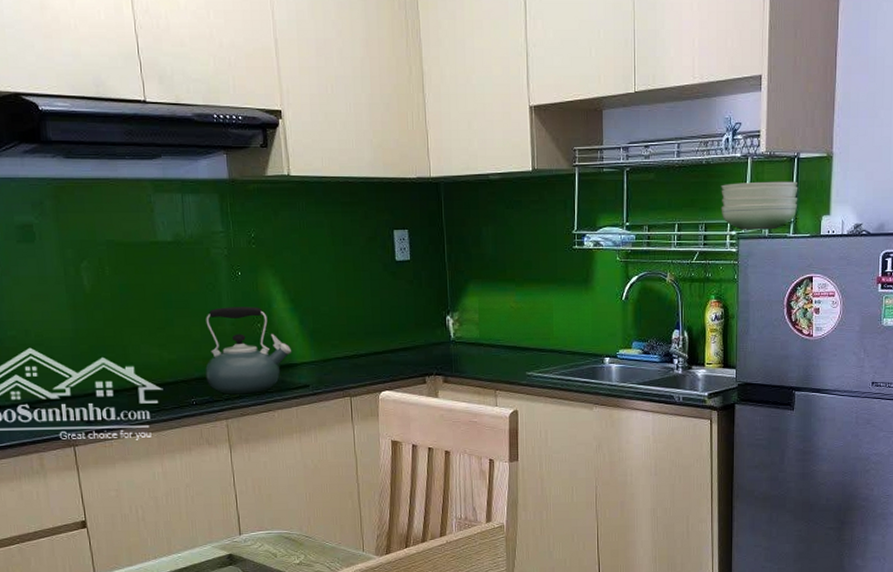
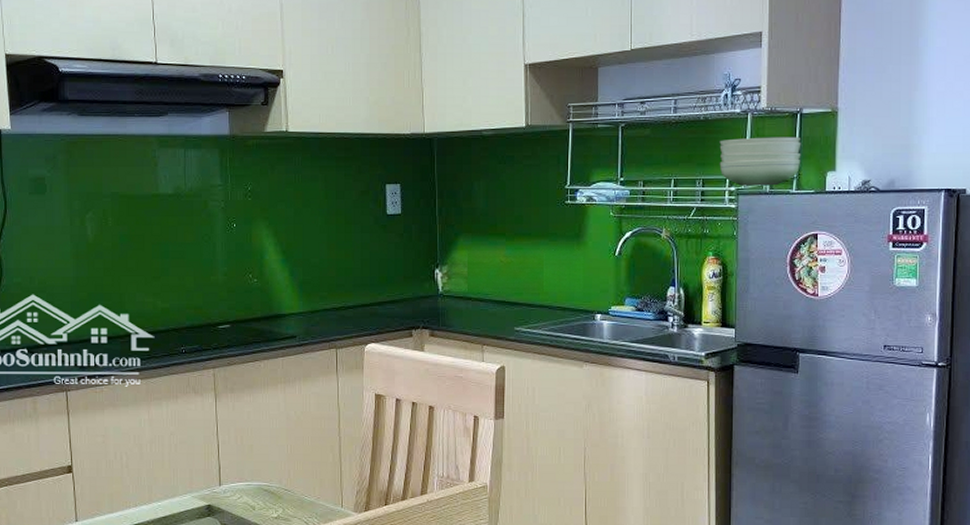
kettle: present [204,307,292,395] -> none [195,258,281,344]

